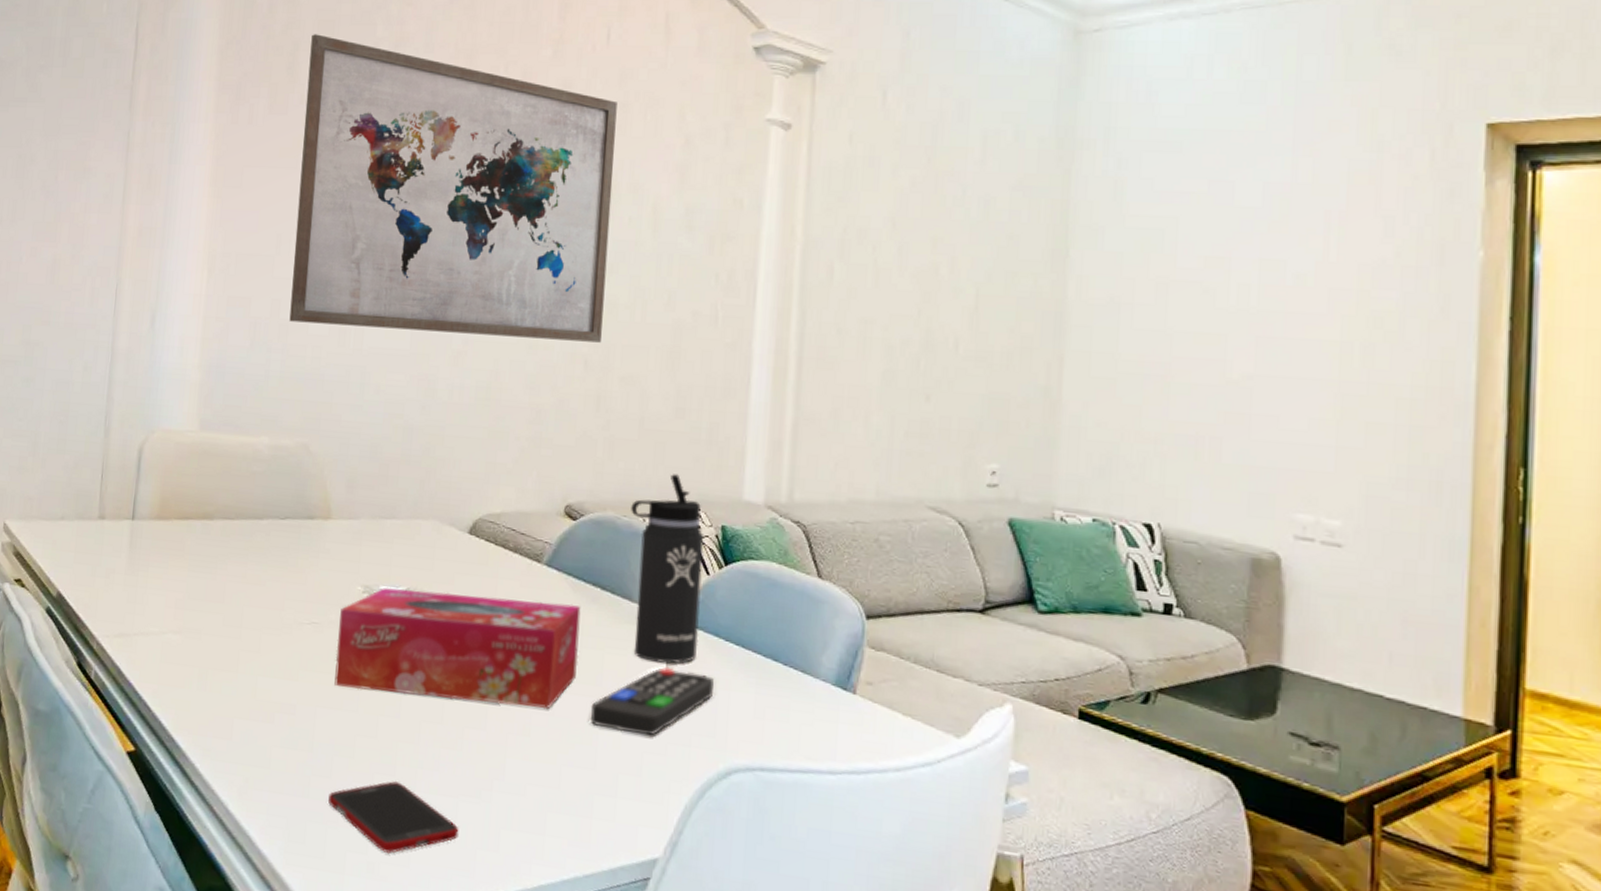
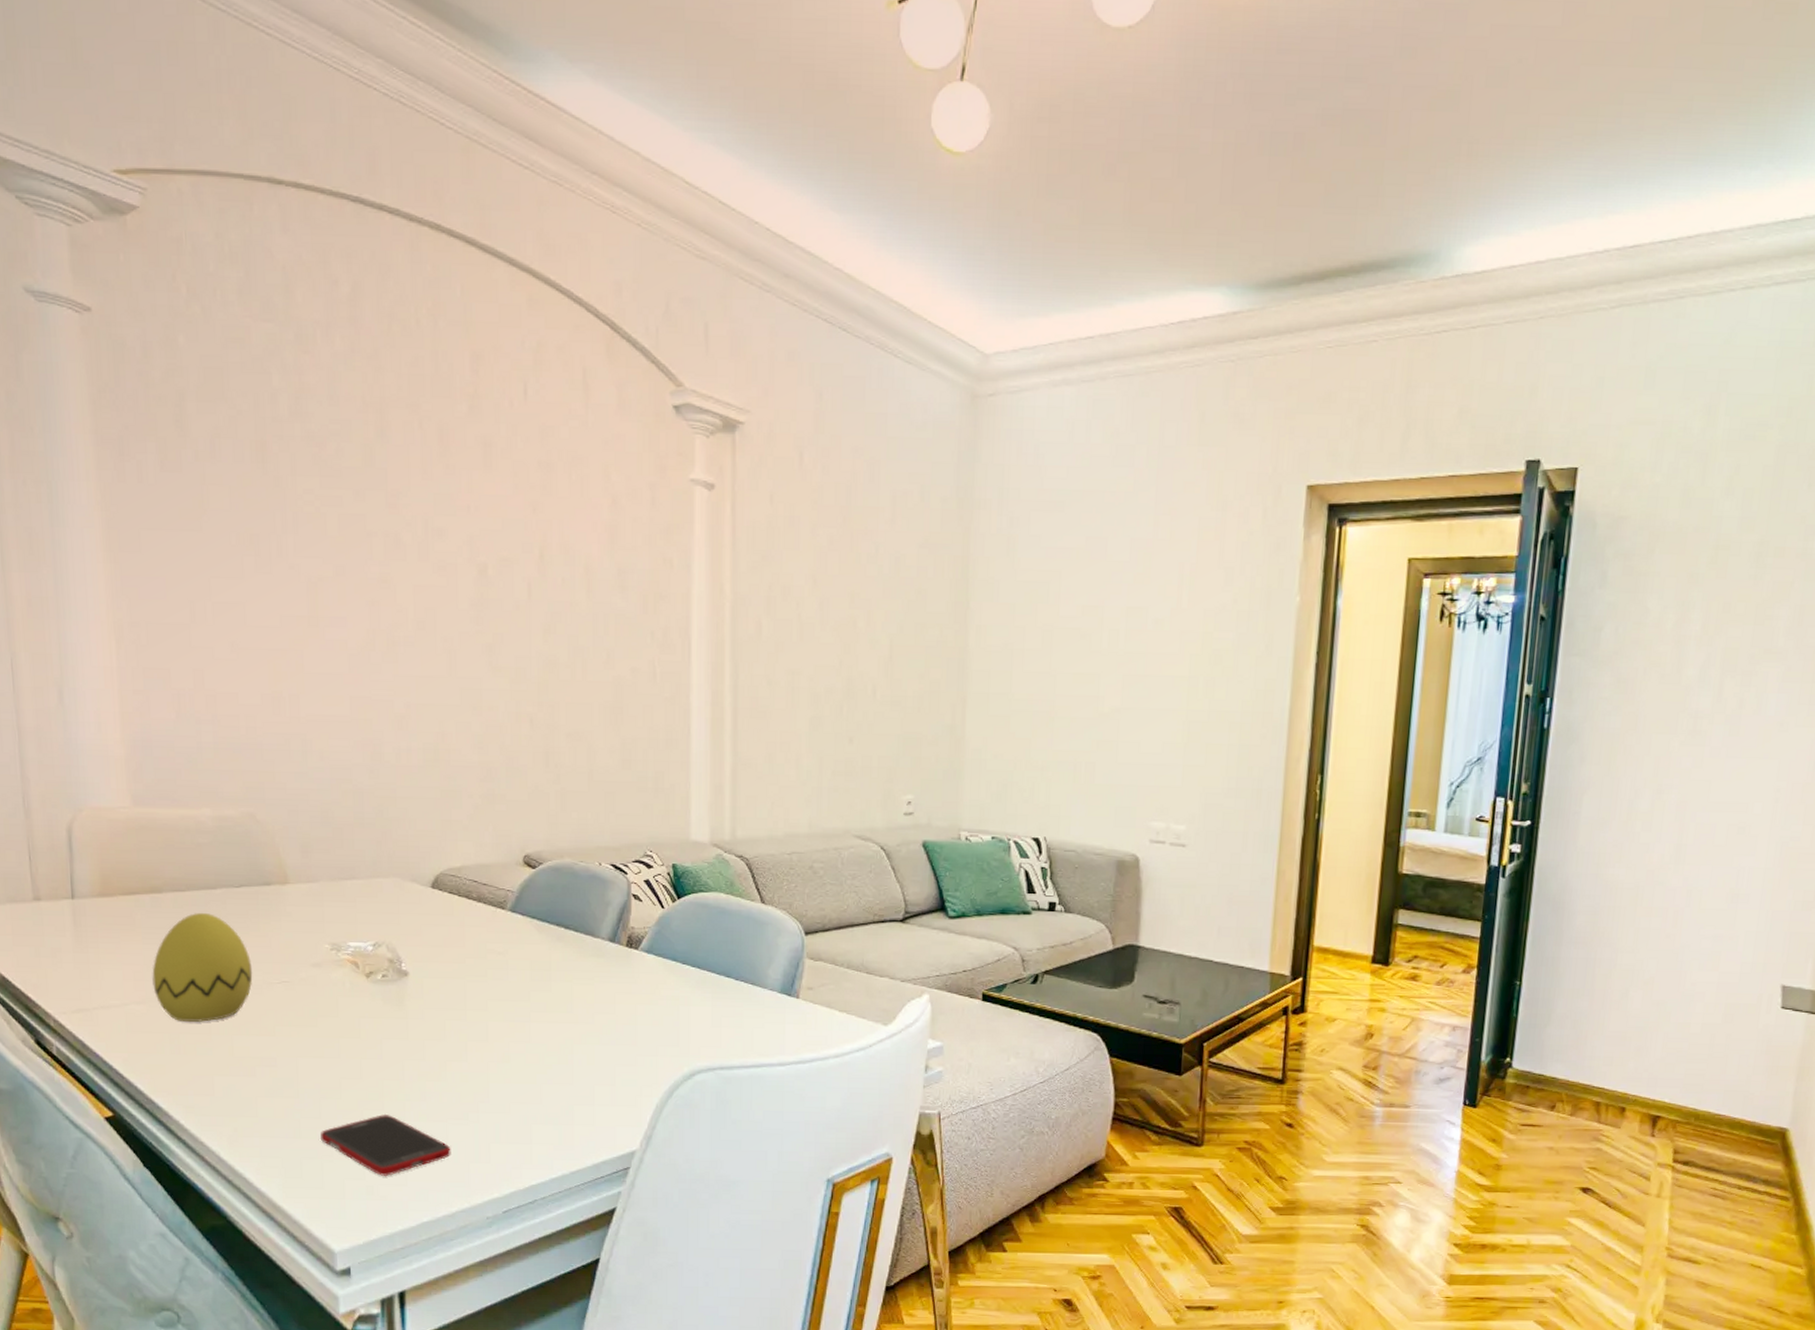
decorative egg: none [191,543,286,659] -> present [152,913,253,1022]
wall art: present [289,34,617,343] -> none [198,383,545,701]
tissue box: present [334,587,581,709] -> none [310,942,549,1038]
remote control: present [590,666,715,736] -> none [564,990,676,1051]
thermos bottle: present [631,474,705,664] -> none [587,820,658,988]

